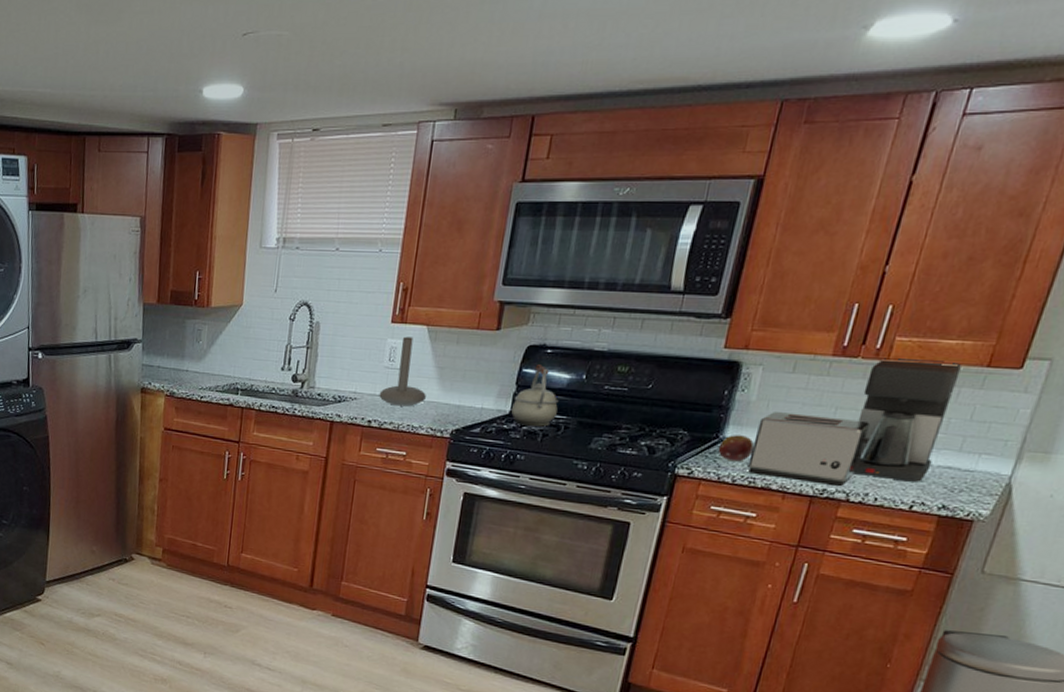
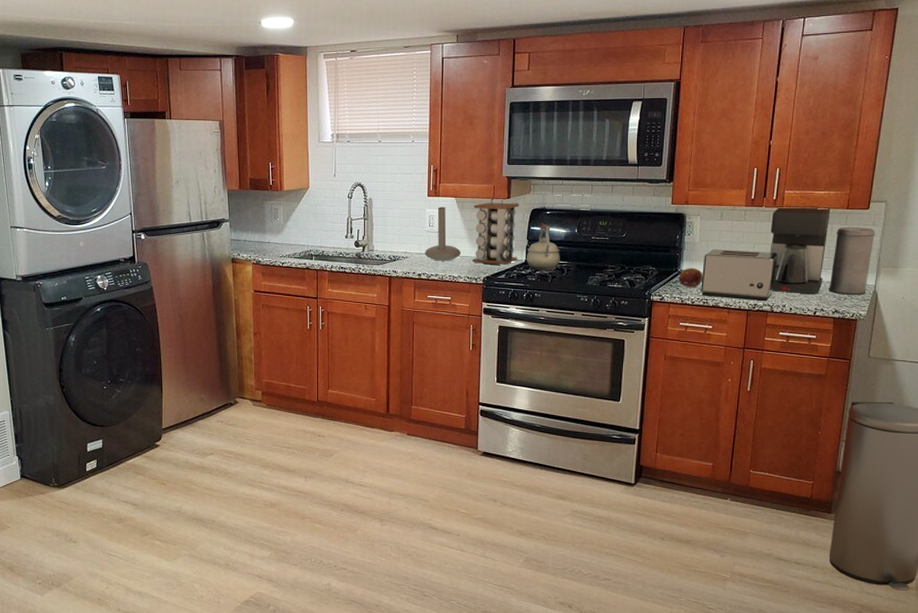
spice rack: none [440,327,512,416] -> present [473,197,520,265]
canister: none [937,391,1026,488] -> present [829,226,875,295]

